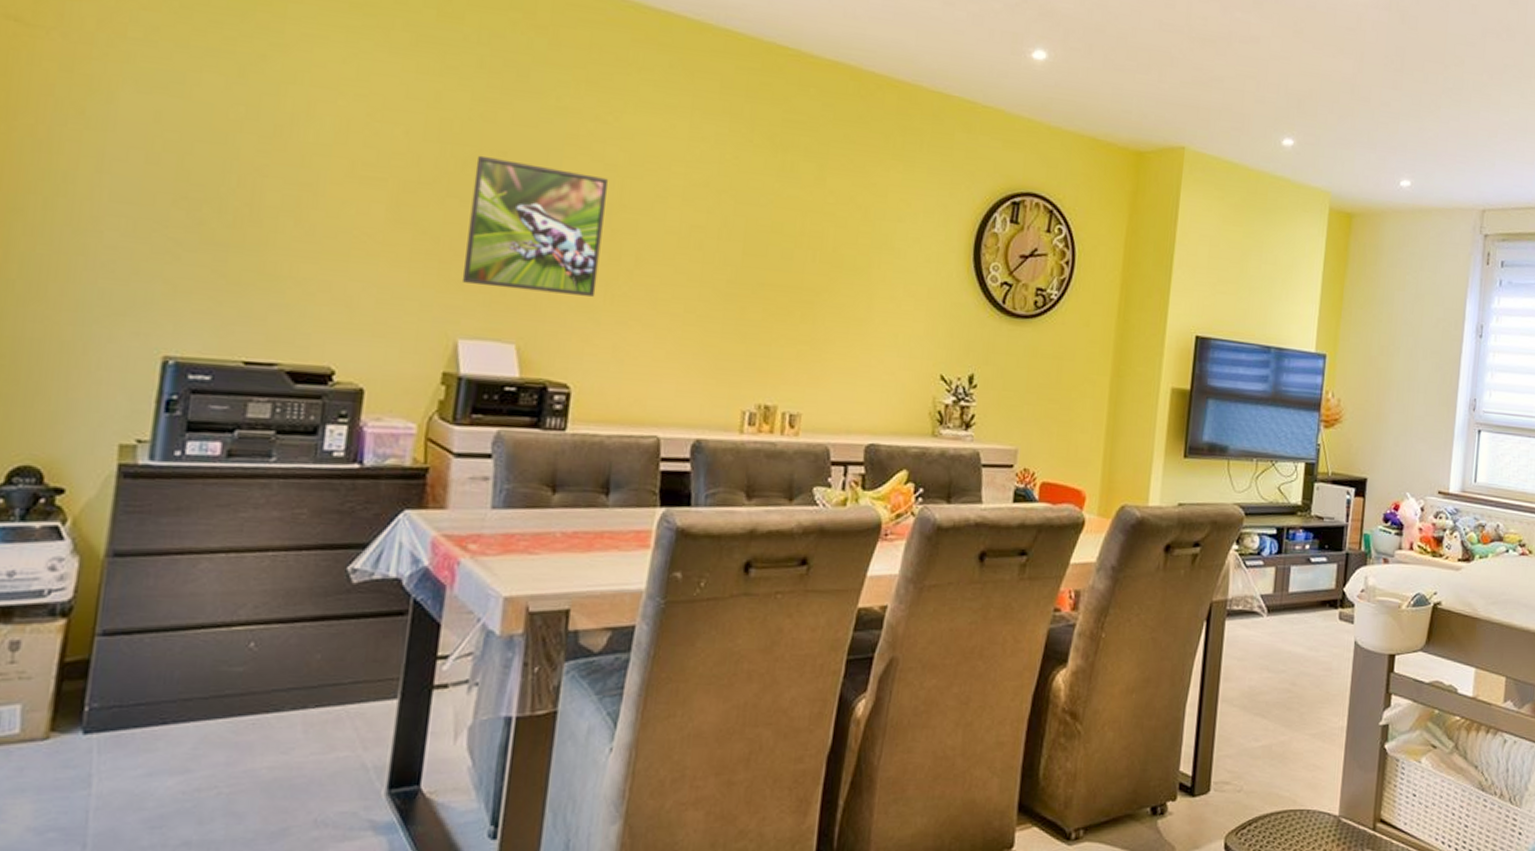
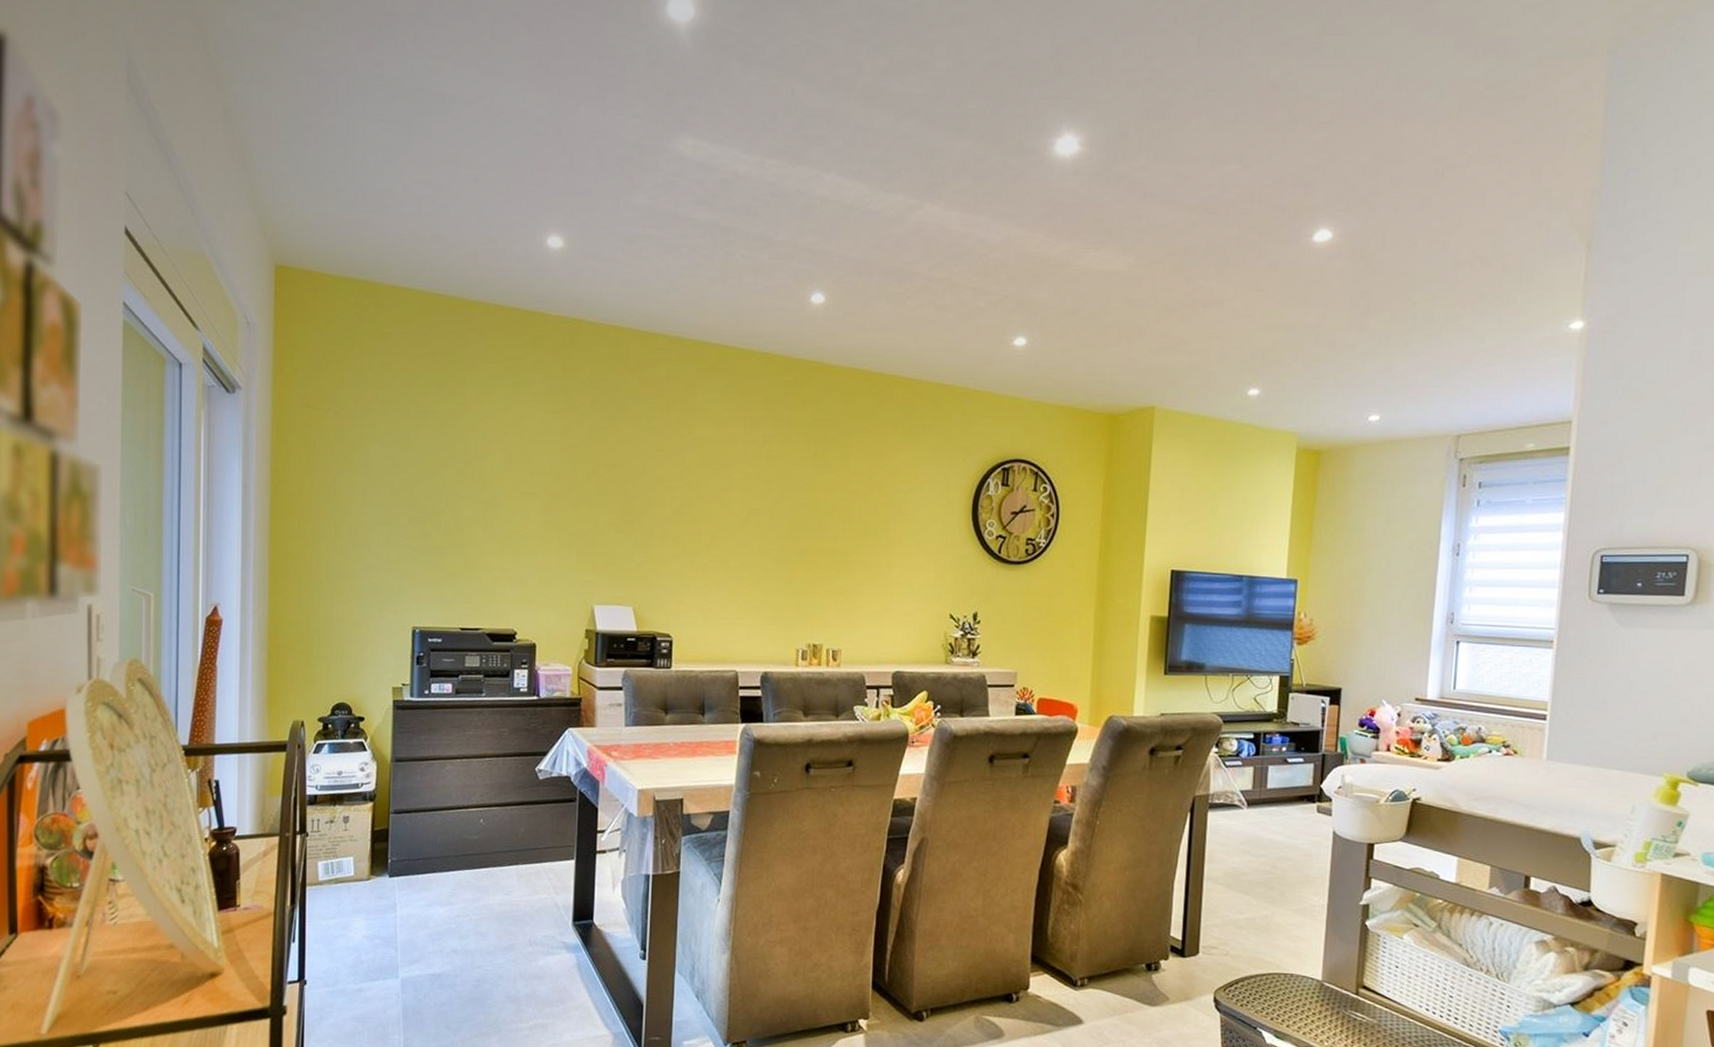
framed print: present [461,155,608,297] -> none [593,469,687,568]

